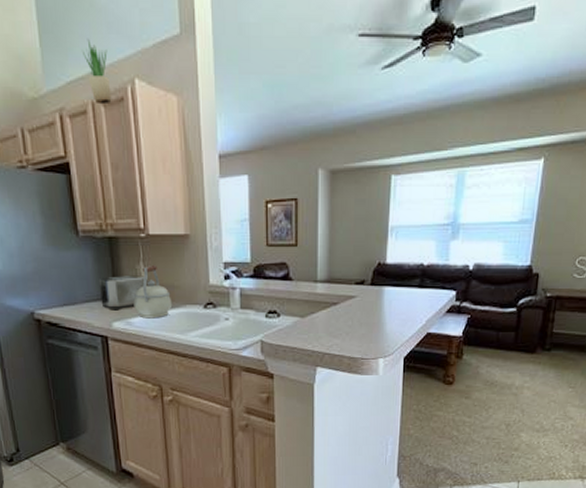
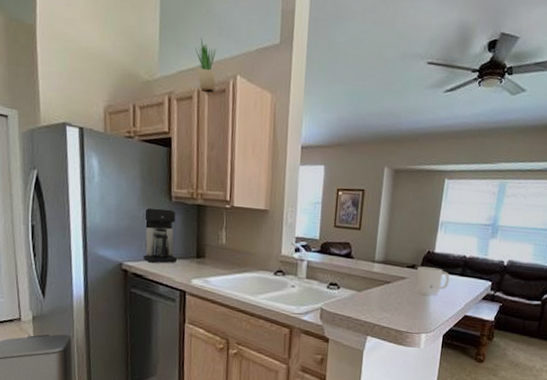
coffee maker: none [49,246,94,310] -> present [142,207,178,264]
toaster: present [98,274,149,311] -> none [183,239,229,269]
kettle: present [133,264,173,319] -> none [212,232,247,280]
mug: none [367,281,407,314] -> present [415,266,450,296]

